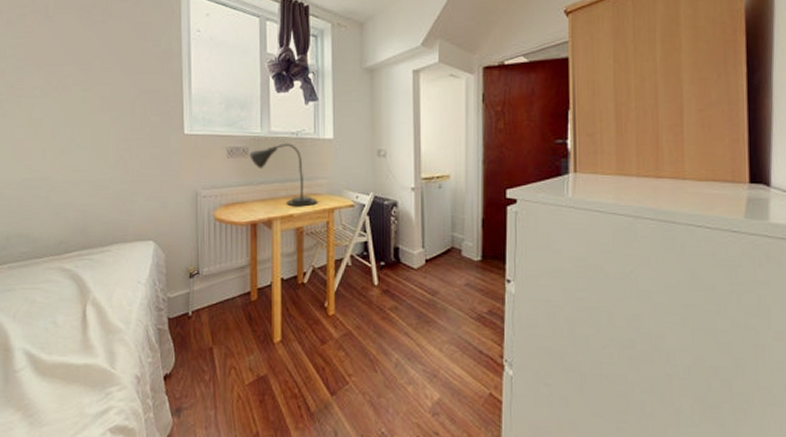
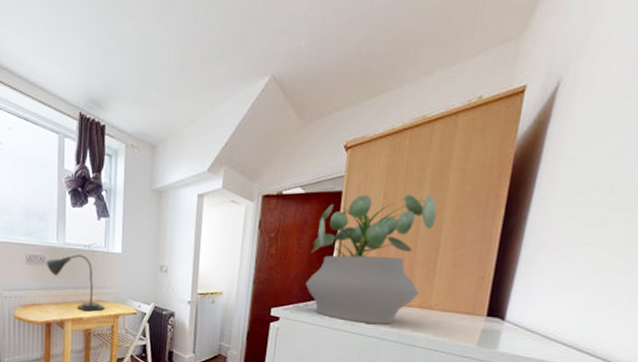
potted plant: none [541,56,674,199] -> present [305,194,437,324]

